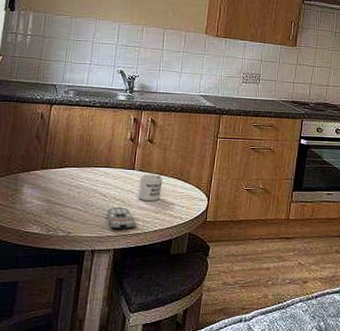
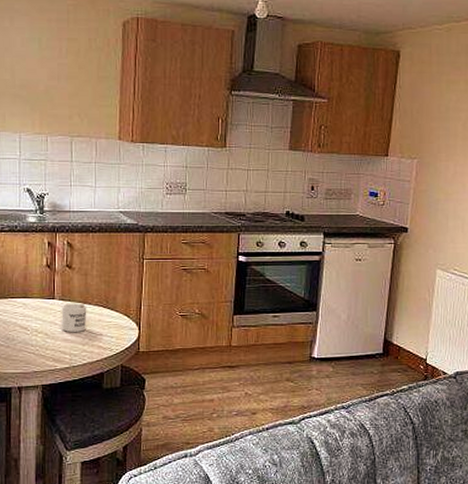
remote control: present [107,206,136,230] -> none [30,340,62,365]

